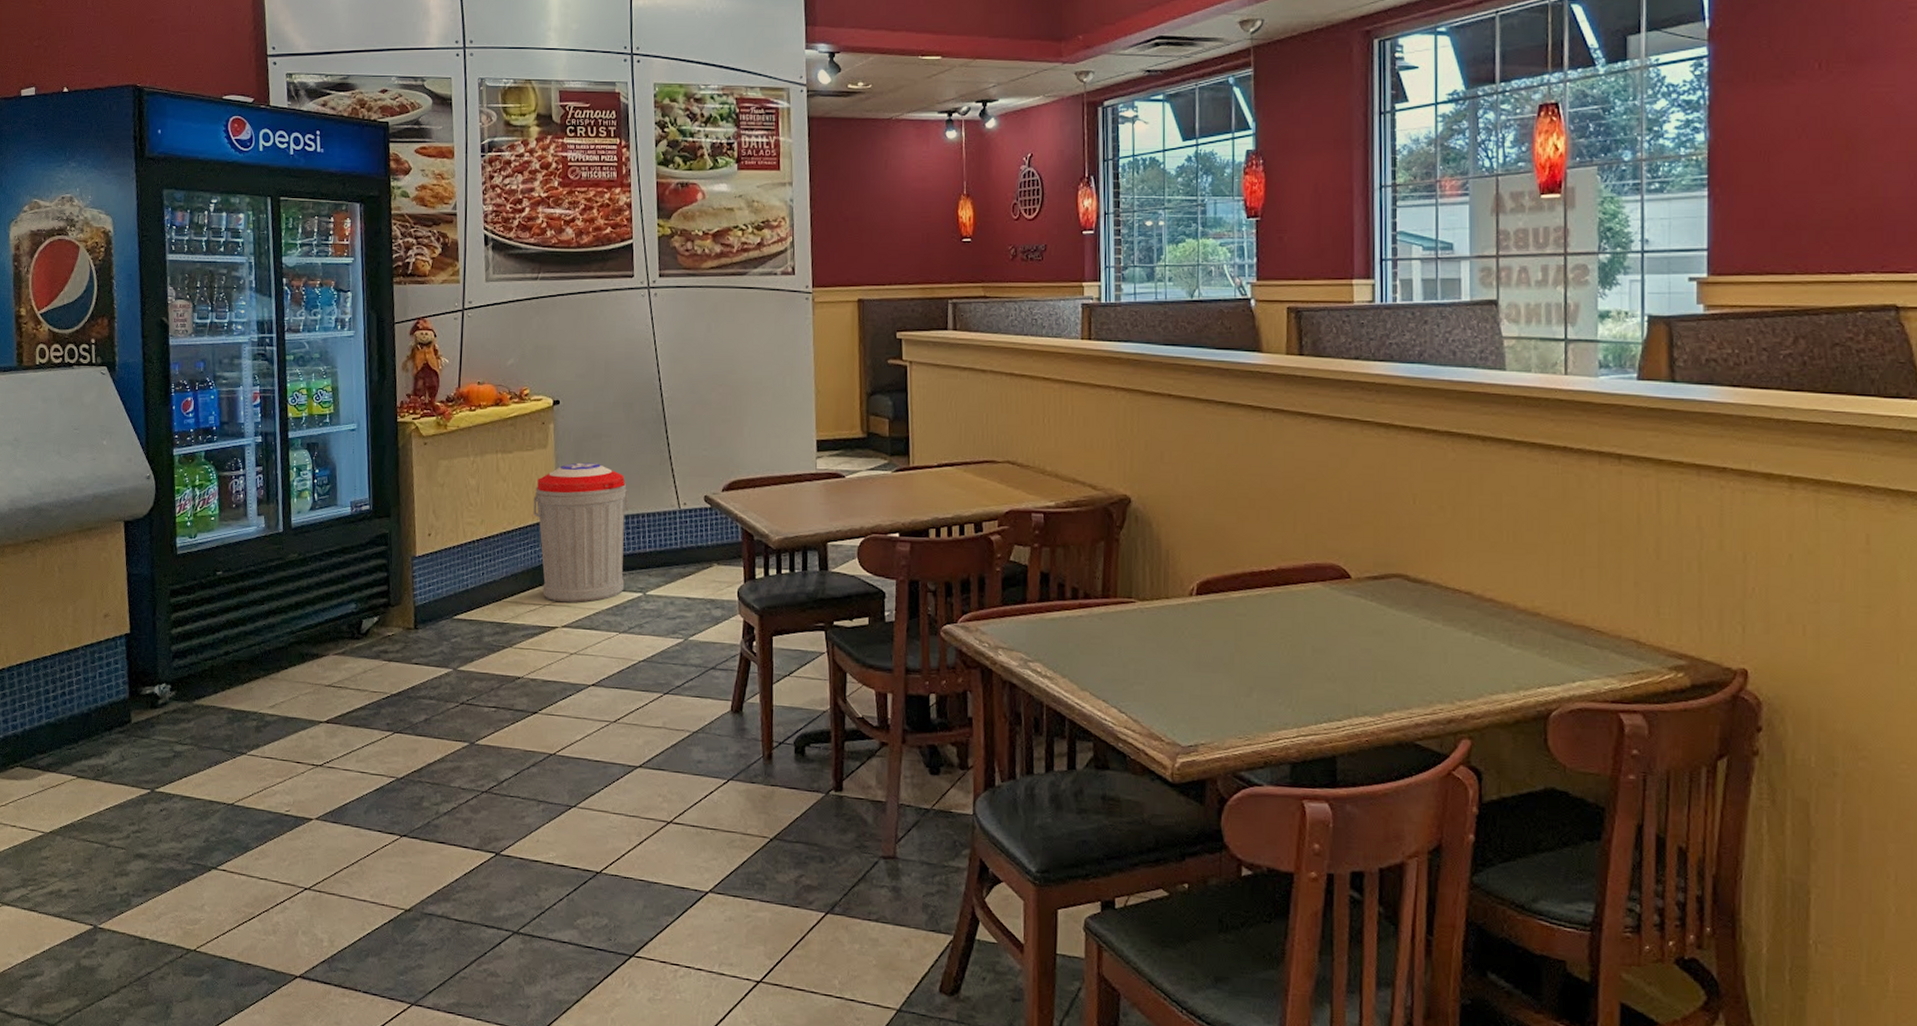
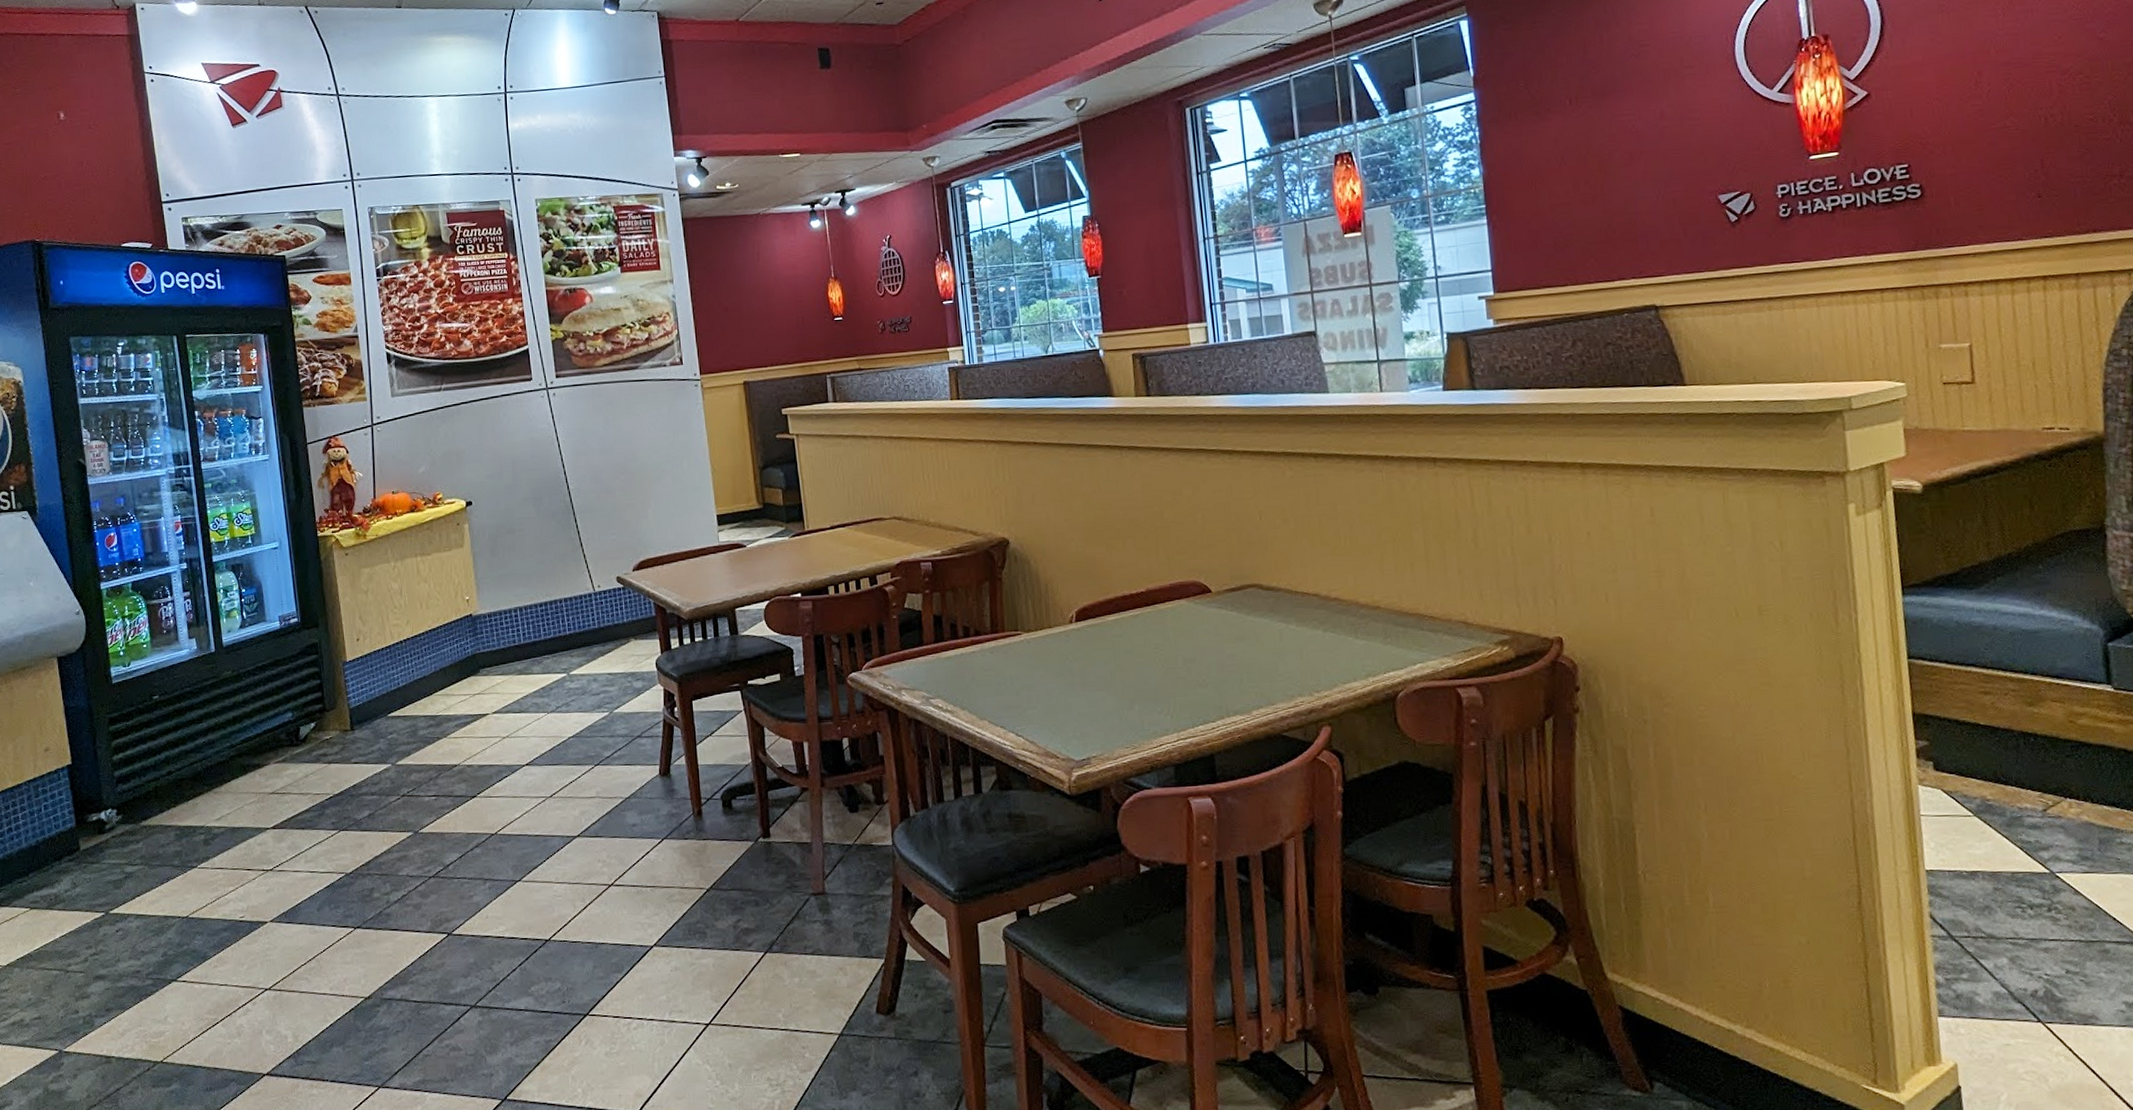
trash can: present [534,462,629,603] -> none [456,556,549,690]

